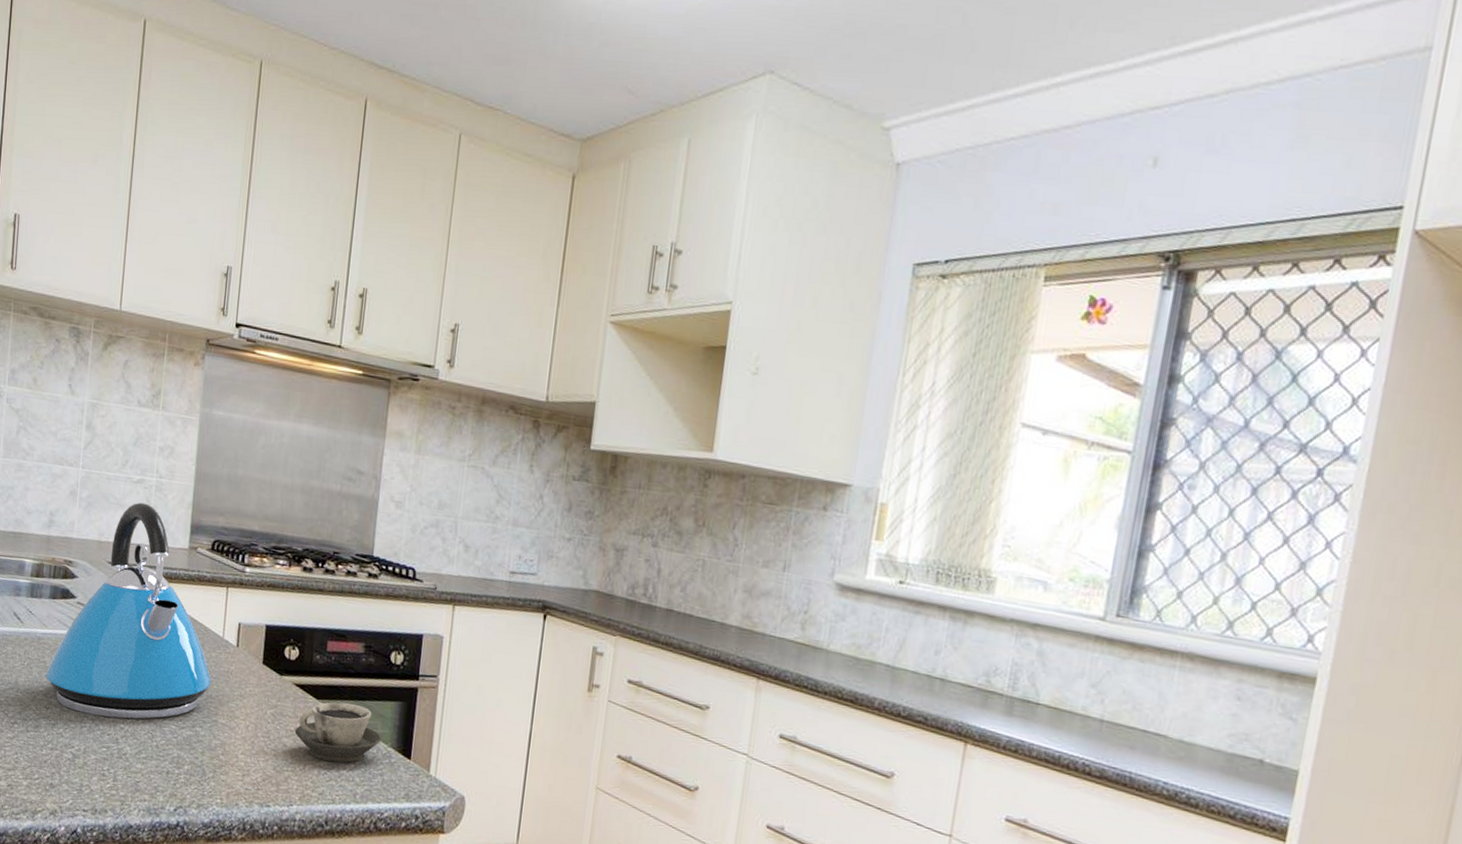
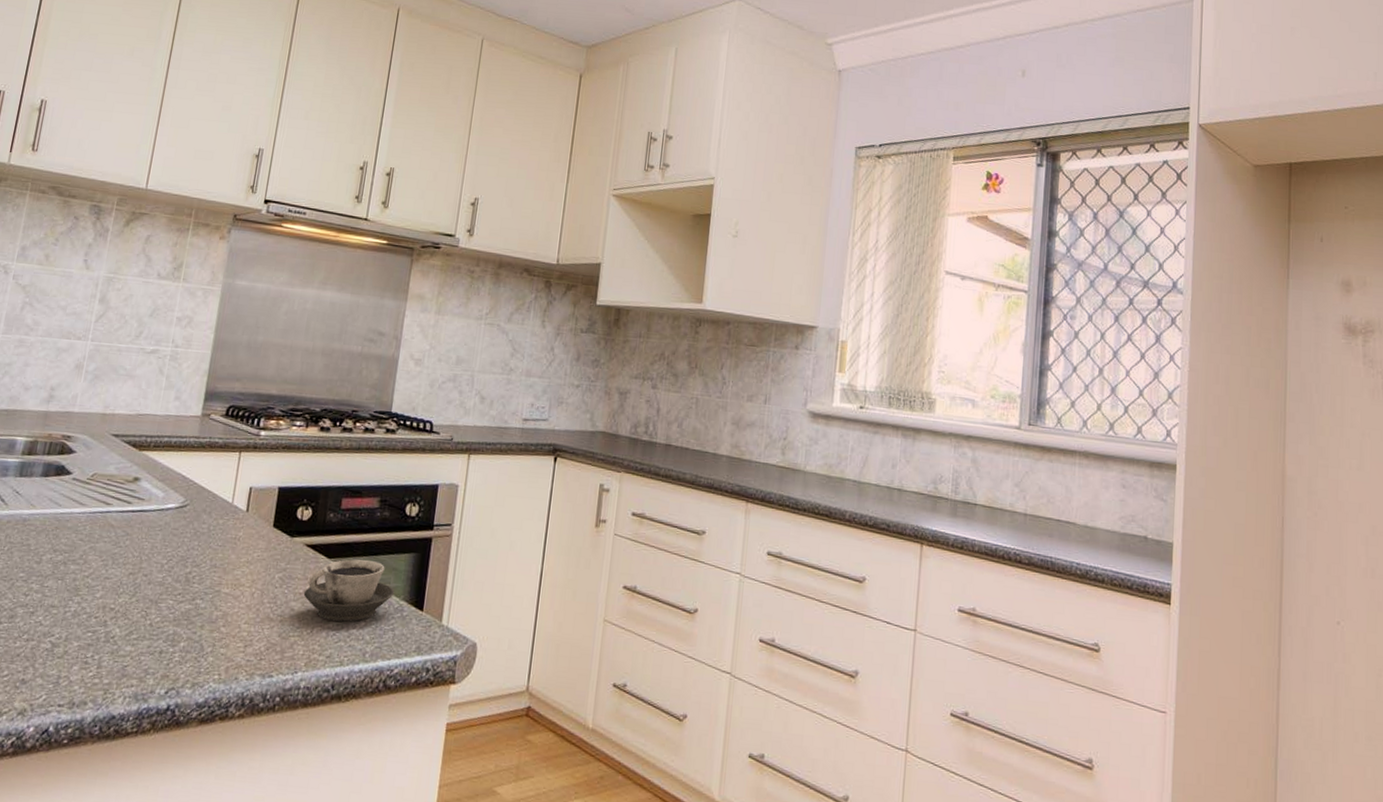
kettle: present [46,502,212,720] -> none [28,372,217,600]

